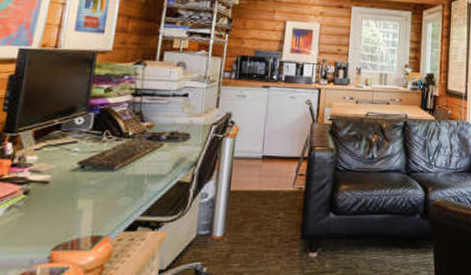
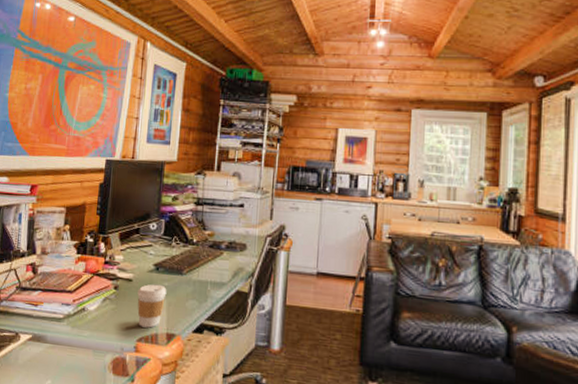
coffee cup: none [54,184,94,233] -> present [137,284,167,328]

